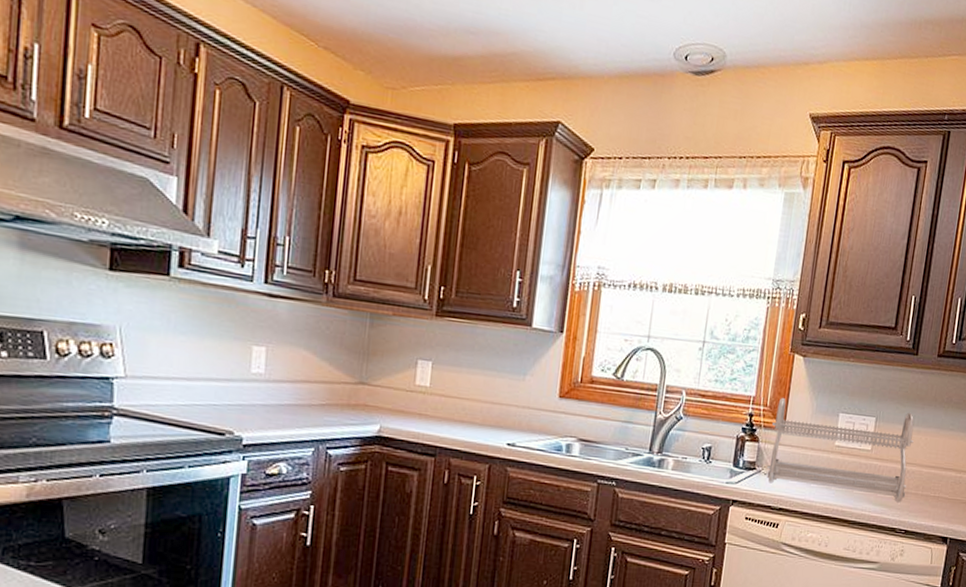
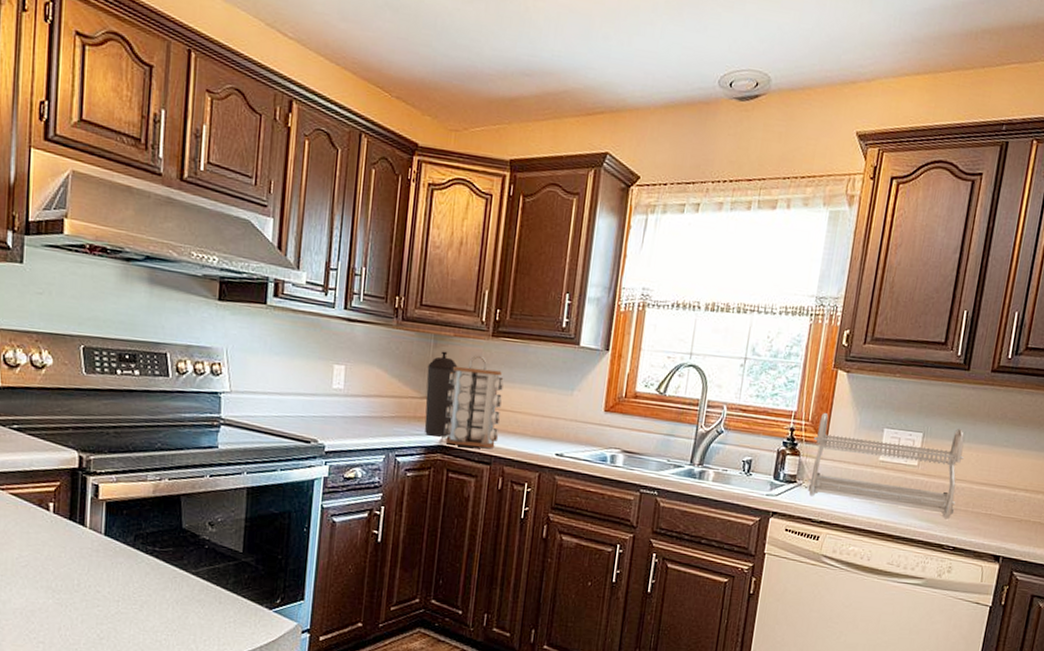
canister: none [359,331,398,427] -> present [424,351,458,437]
spice rack: none [382,336,449,439] -> present [443,355,504,449]

